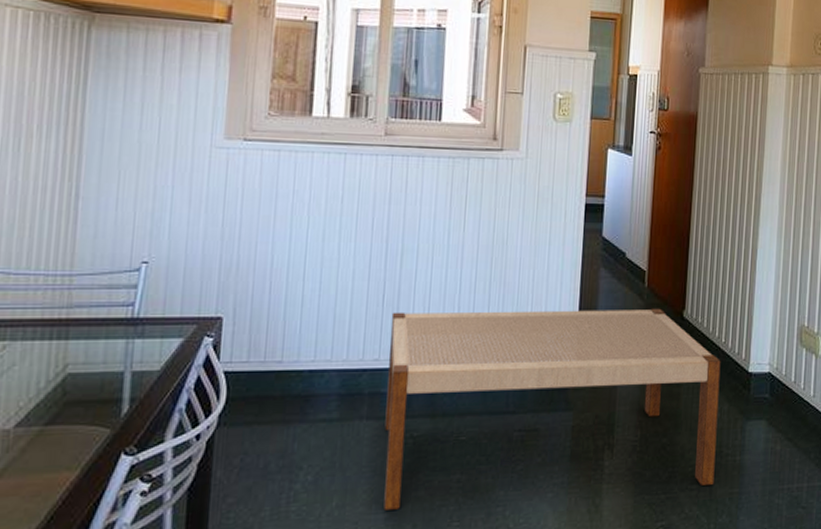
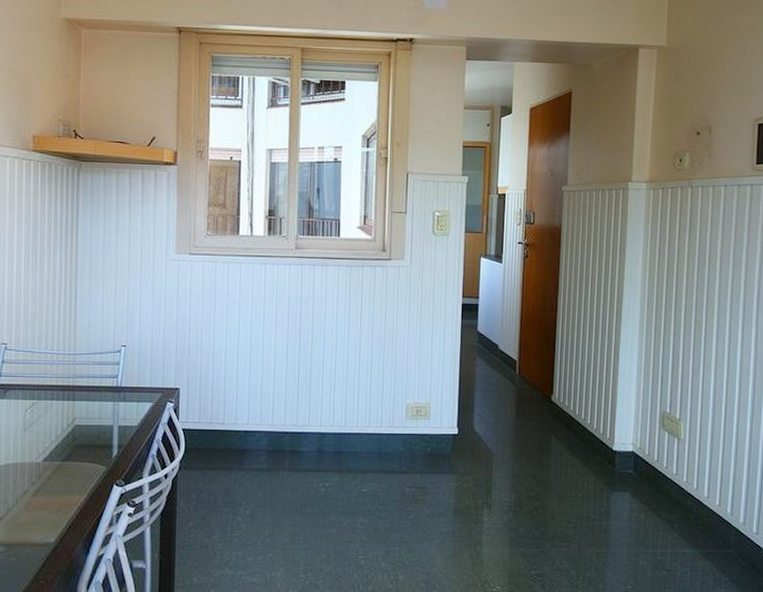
bench: present [383,308,721,510] -> none [303,388,587,544]

